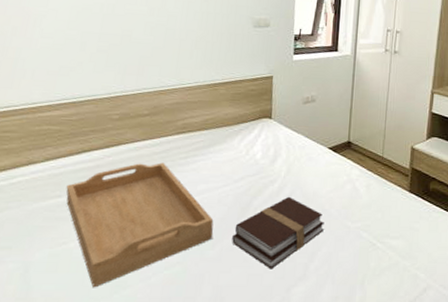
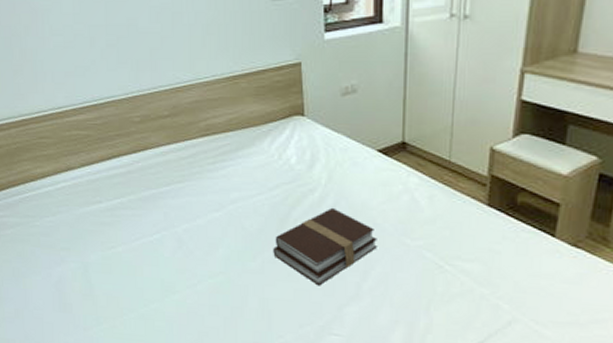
serving tray: present [66,162,214,288] -> none [105,168,253,291]

